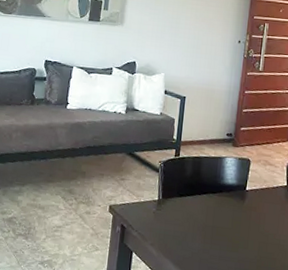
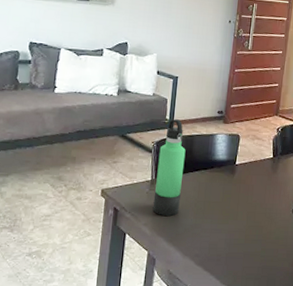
thermos bottle: none [159,139,194,238] -> present [152,119,186,216]

